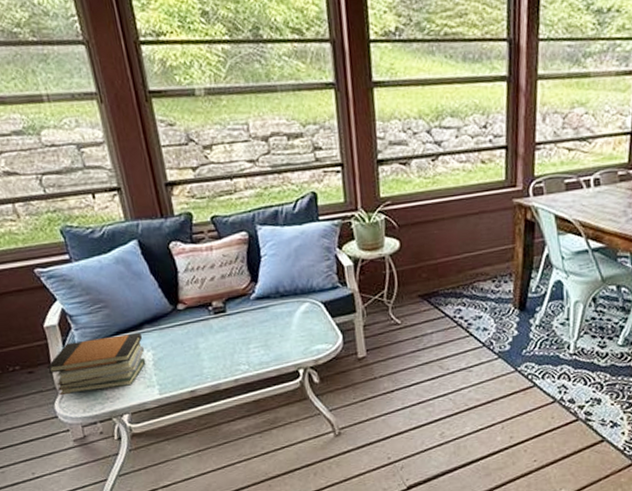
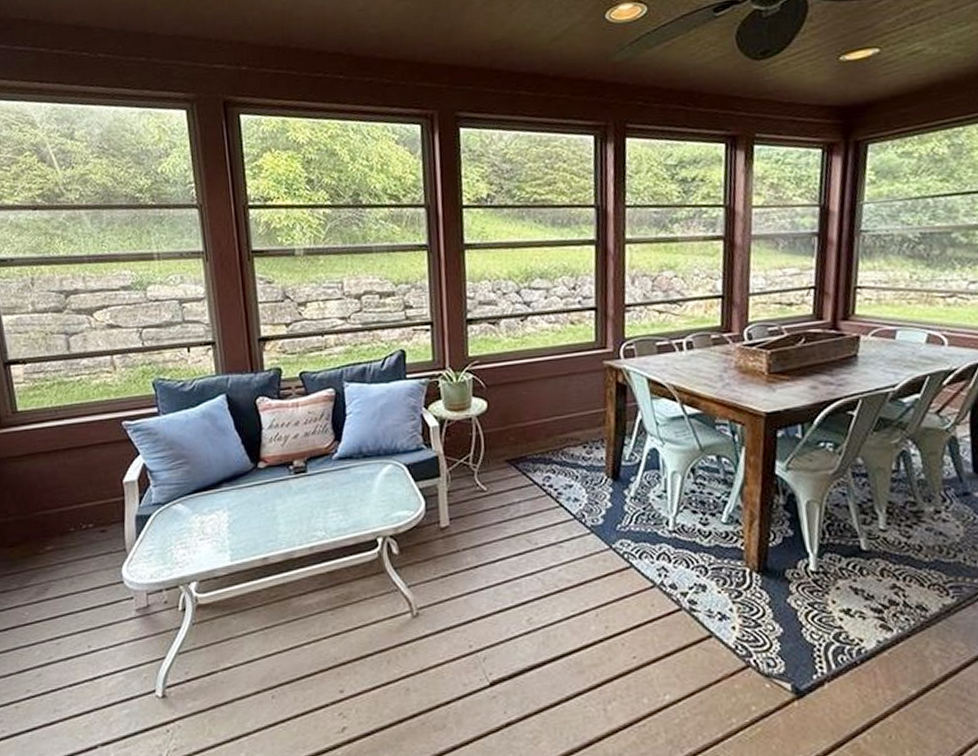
book stack: present [46,332,146,396] -> none [119,491,220,558]

